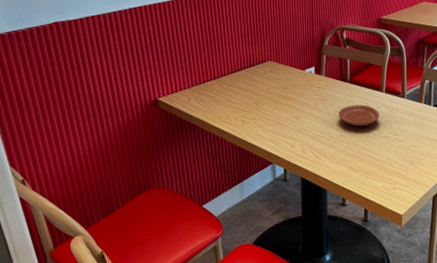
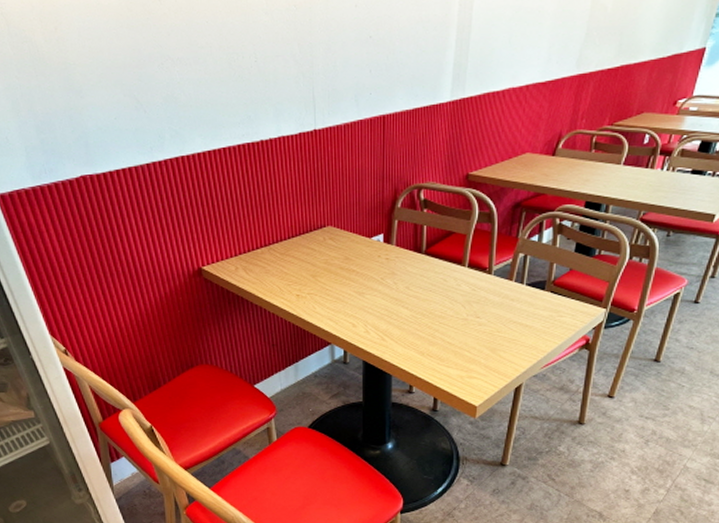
plate: present [338,104,380,127] -> none [409,281,459,306]

